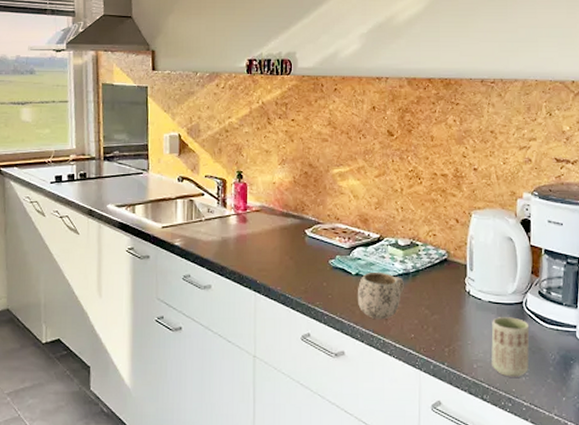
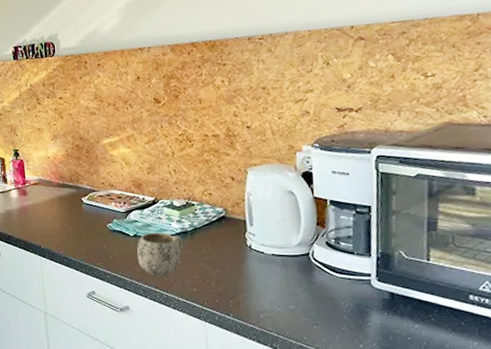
cup: present [491,317,530,377] -> none [277,268,320,326]

